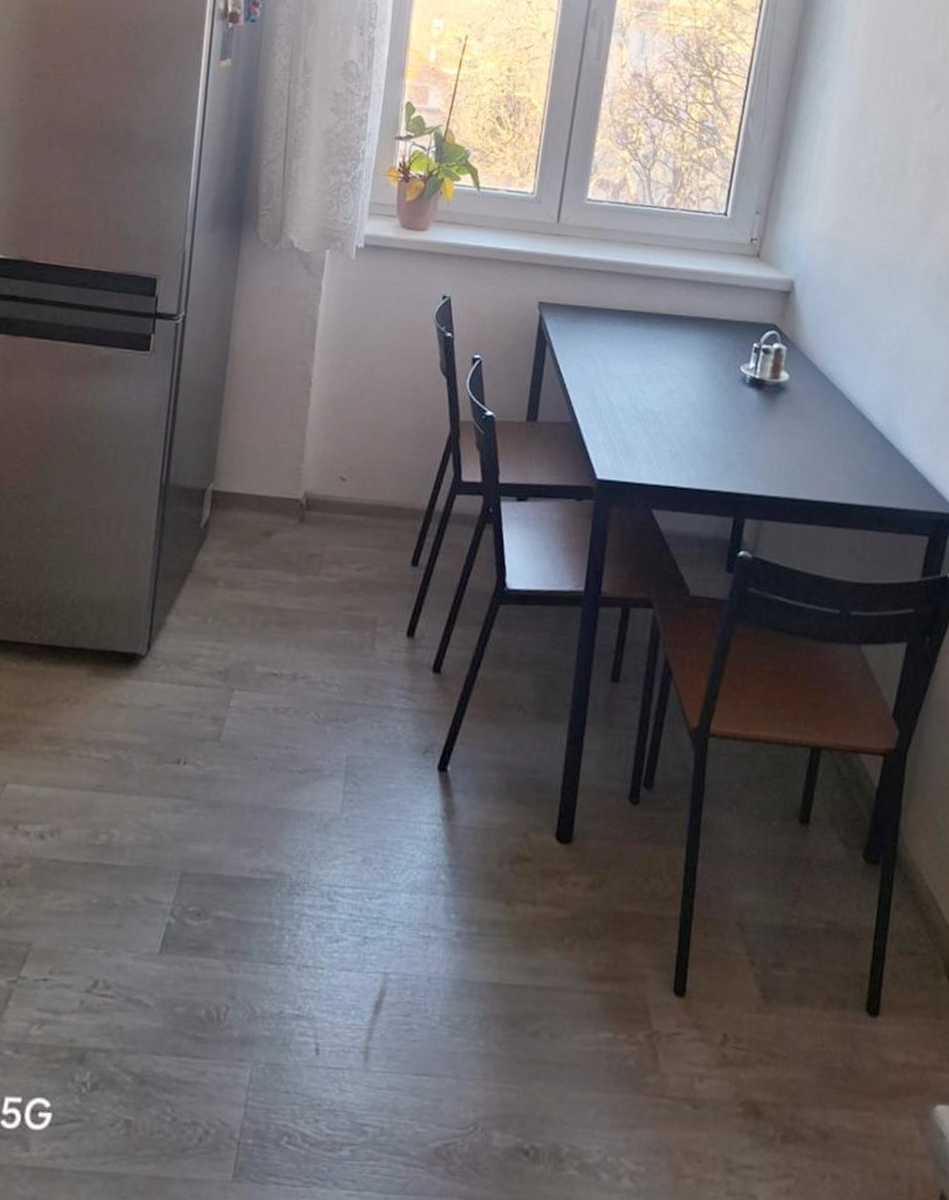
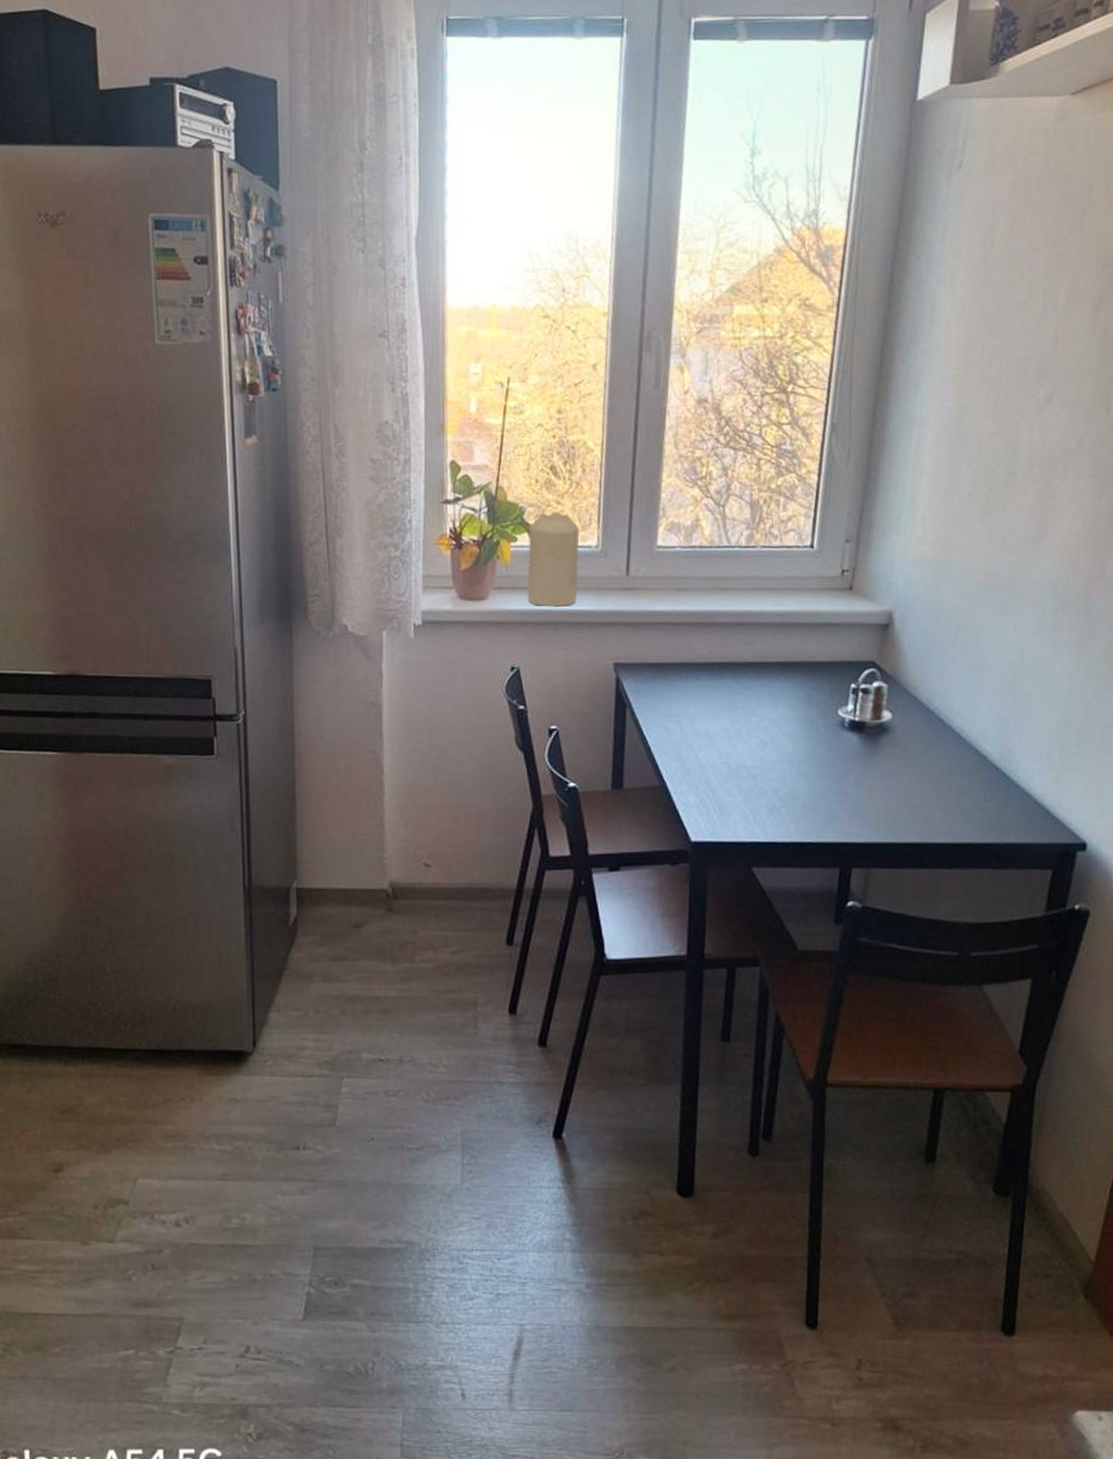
candle: none [465,158,518,245] -> present [528,511,580,607]

